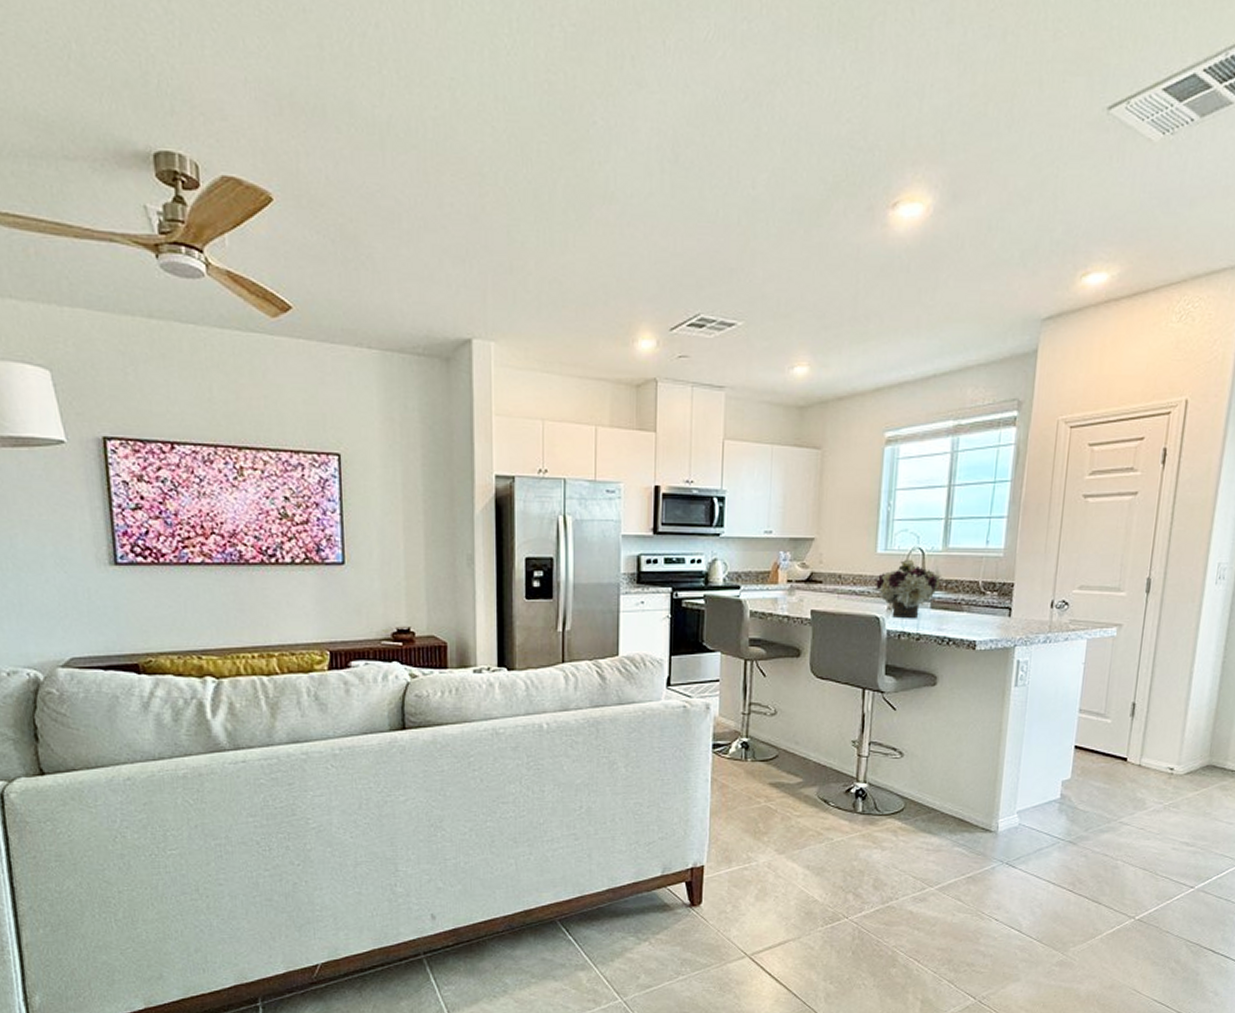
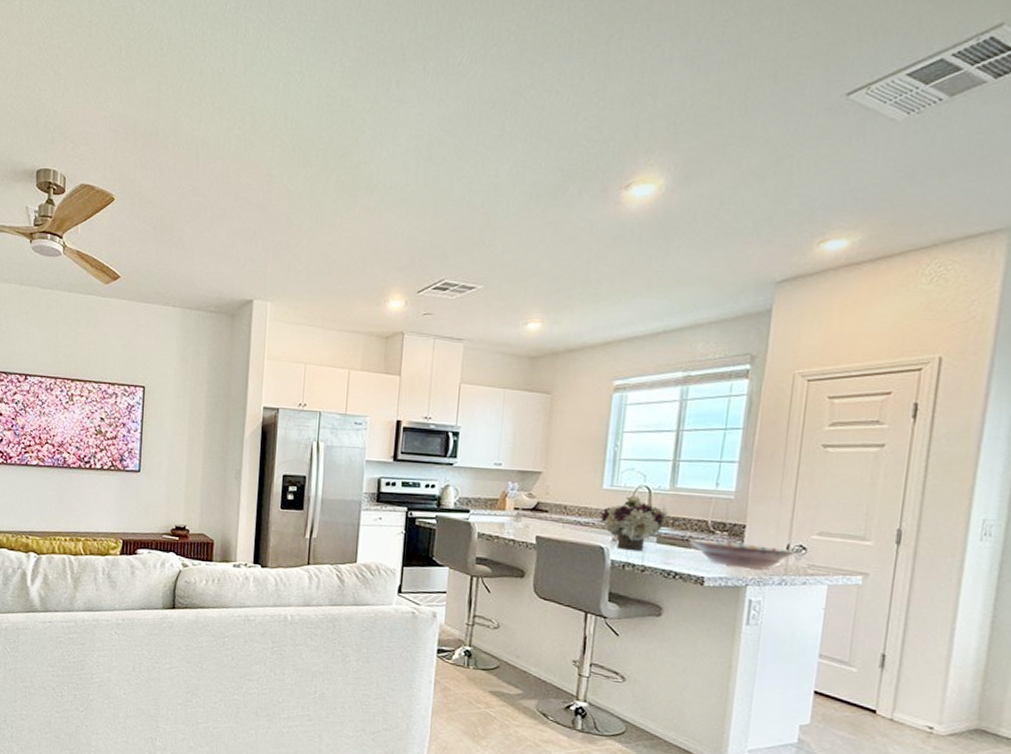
decorative bowl: none [961,601,1060,628] -> present [689,538,797,570]

